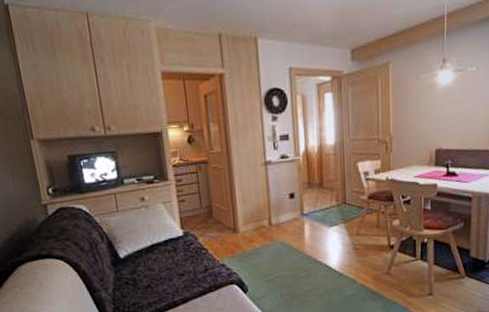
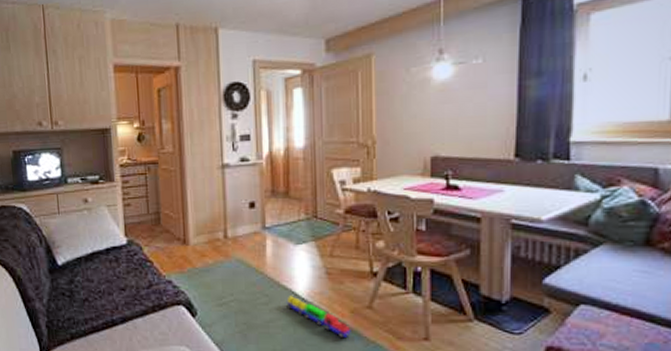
toy train: none [322,269,374,300] -> present [286,296,351,339]

